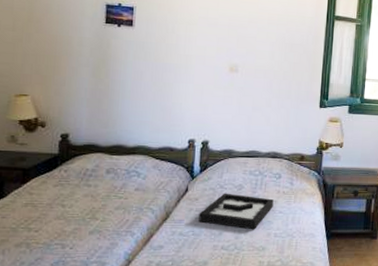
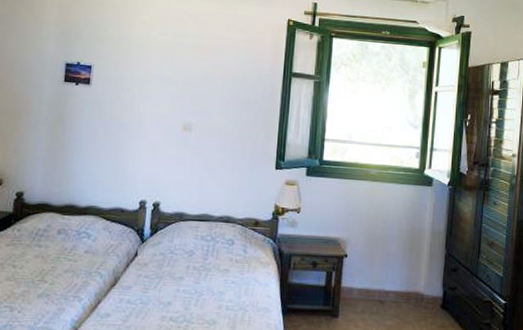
decorative tray: present [198,193,274,230] -> none [147,259,226,301]

